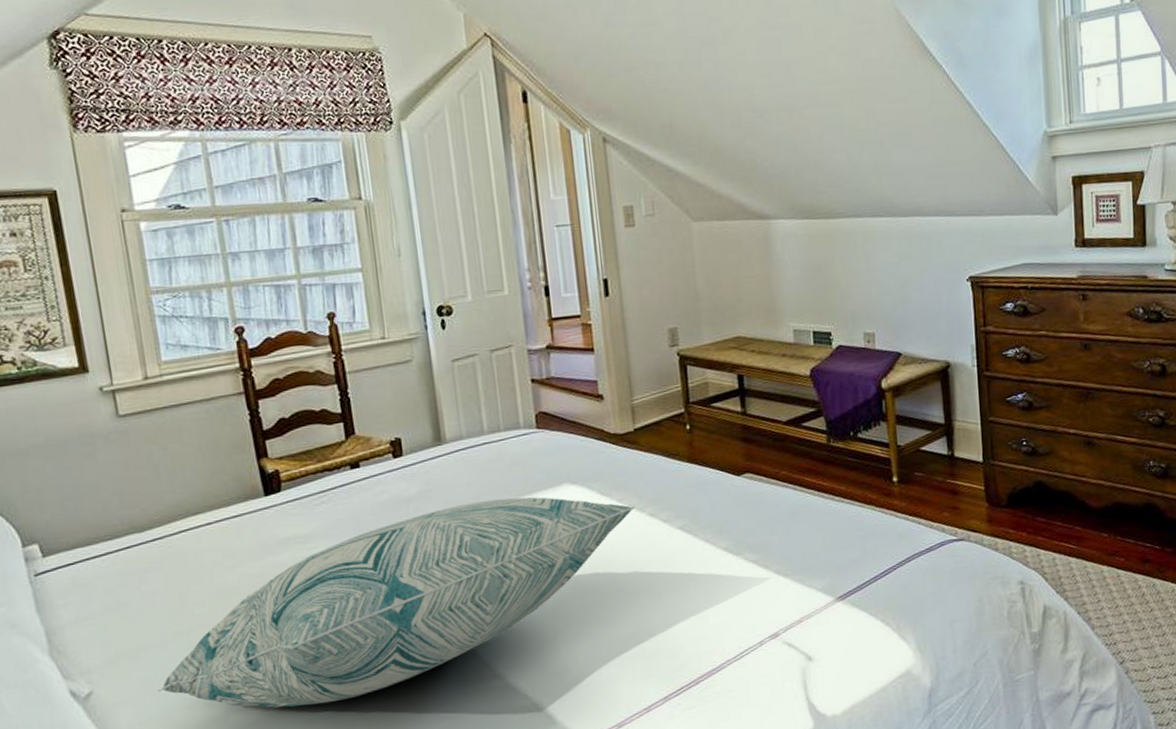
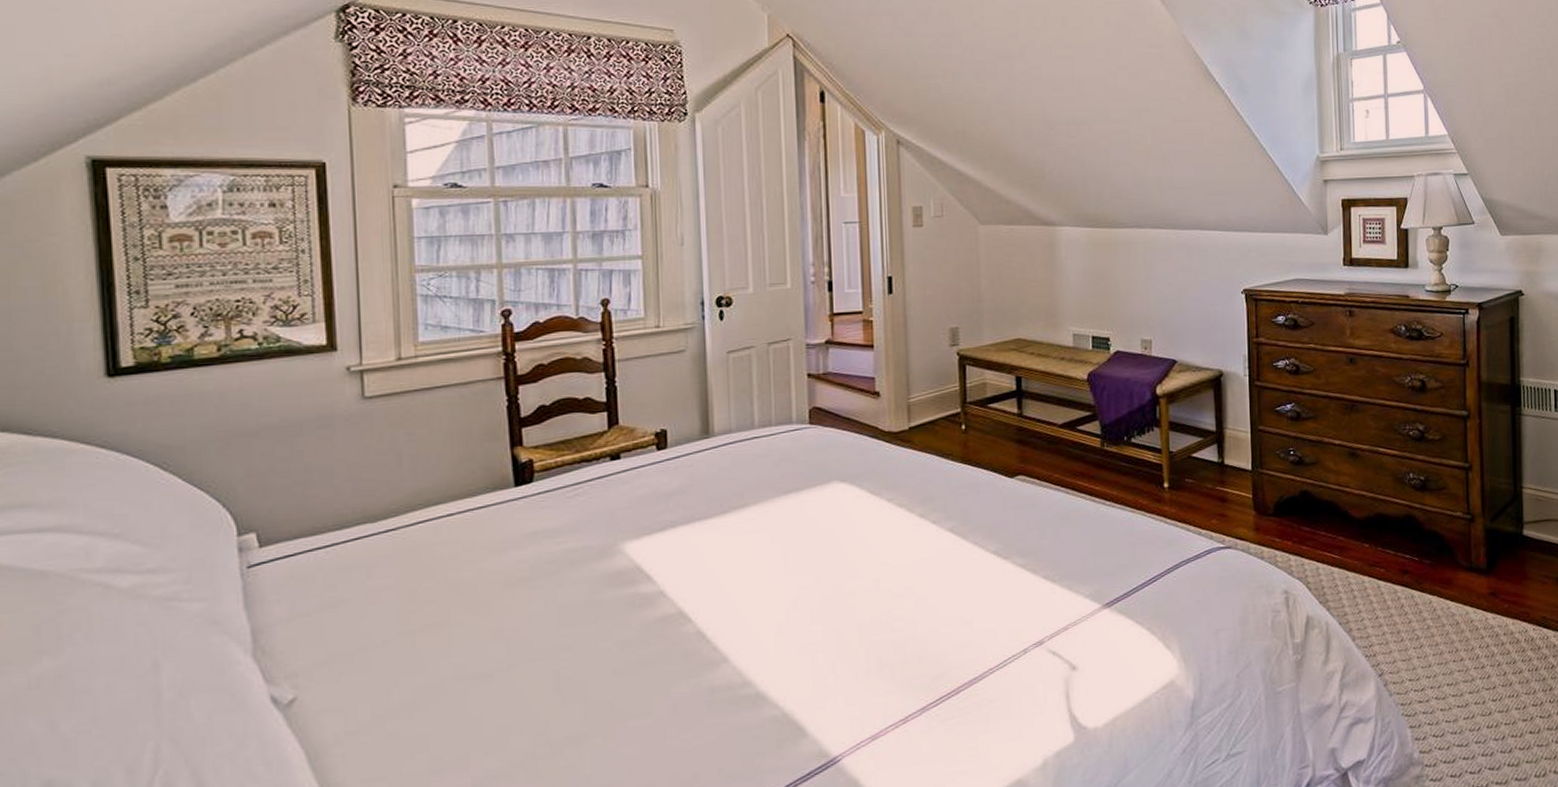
decorative pillow: present [157,497,635,708] -> none [371,494,905,718]

